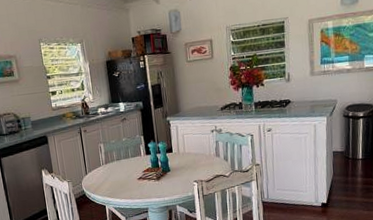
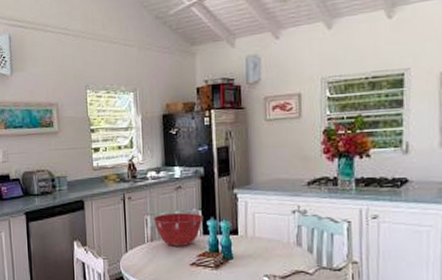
mixing bowl: none [105,138,145,166] -> present [152,213,203,246]

